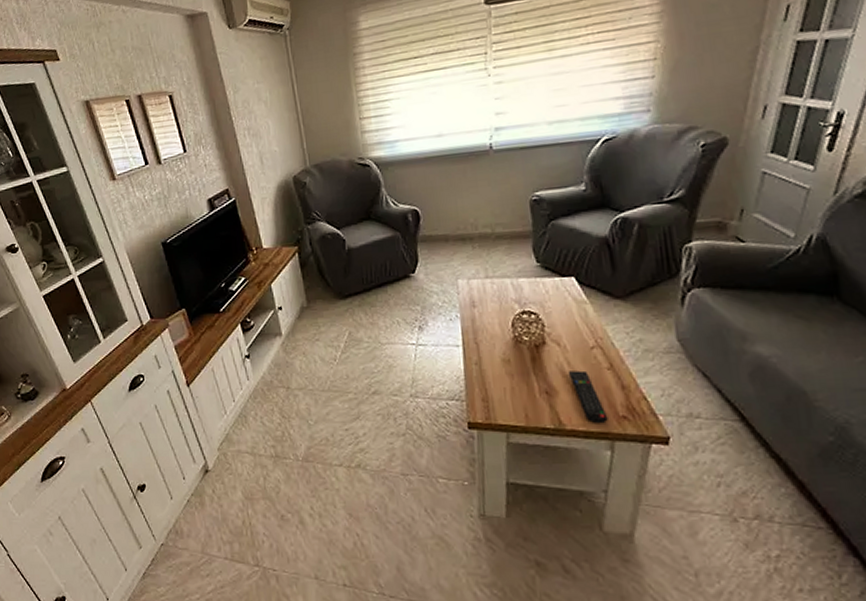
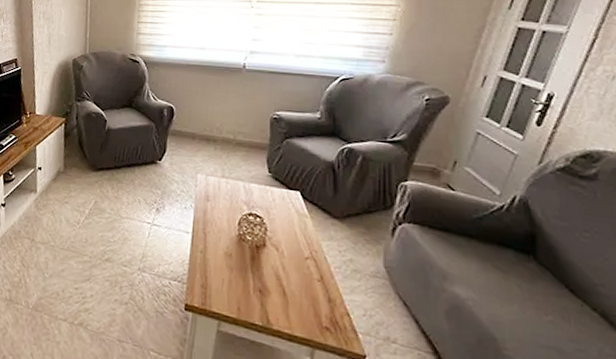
remote control: present [569,370,608,424] -> none [283,275,312,331]

